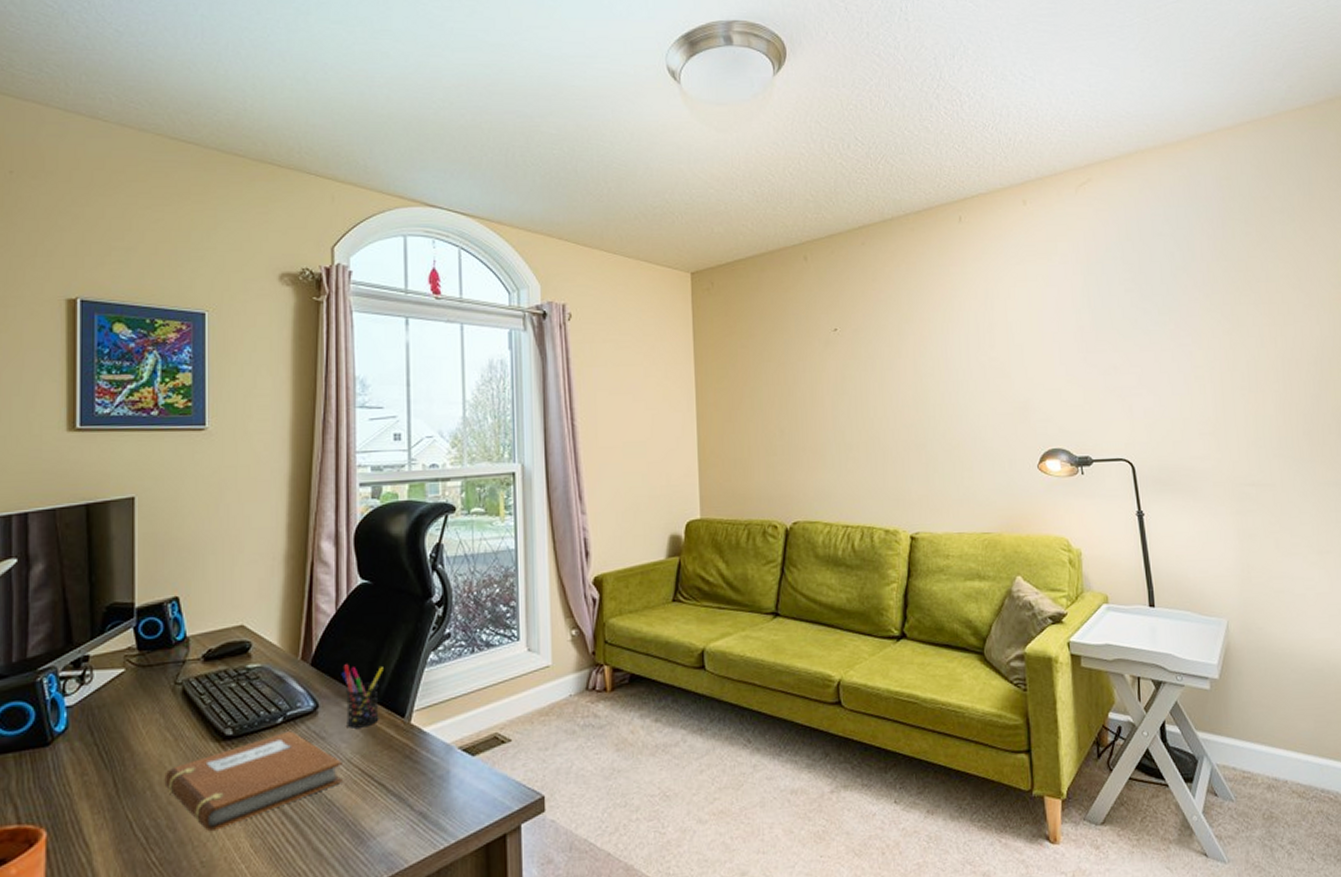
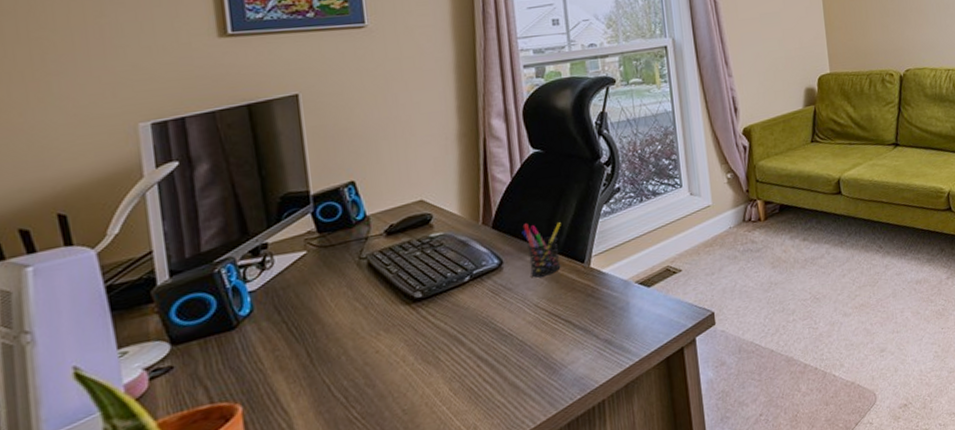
notebook: present [164,731,342,832] -> none [358,286,532,384]

